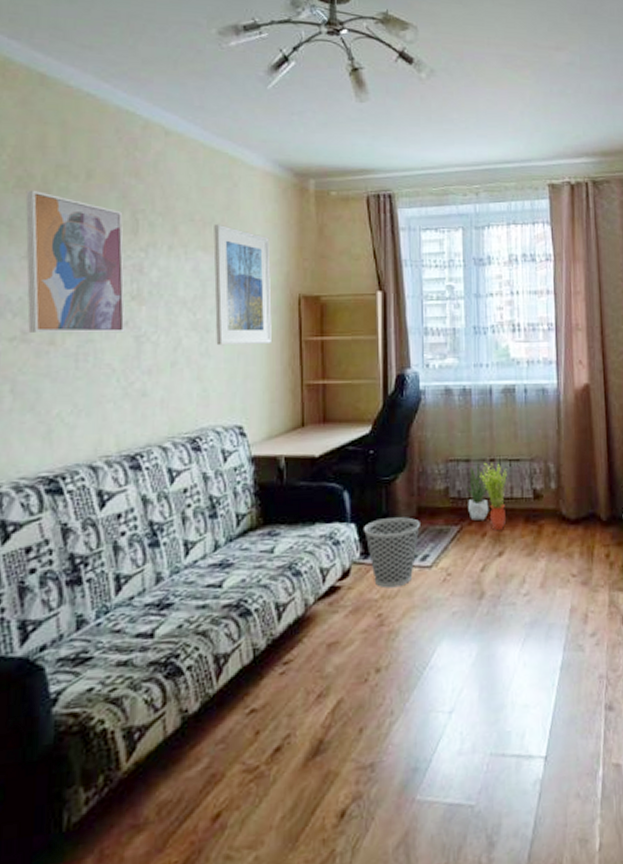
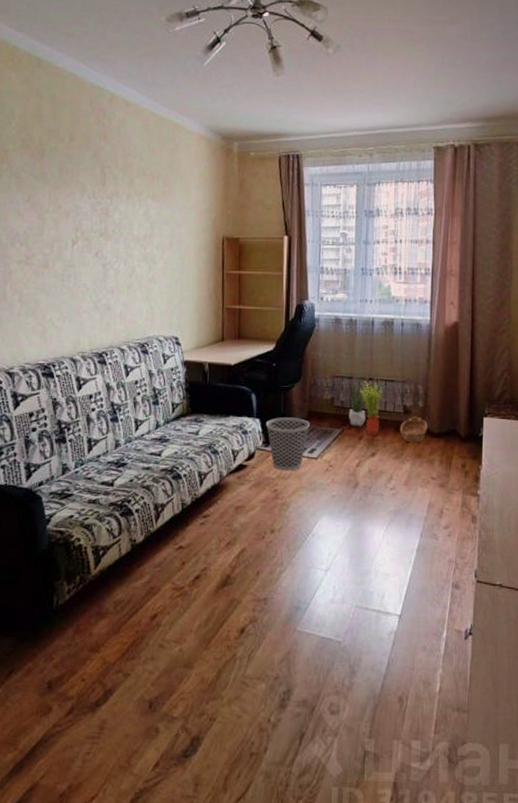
wall art: present [25,189,126,334] -> none [28,149,96,261]
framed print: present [213,223,272,346] -> none [160,177,202,275]
basket: none [530,500,563,534] -> present [399,416,427,443]

